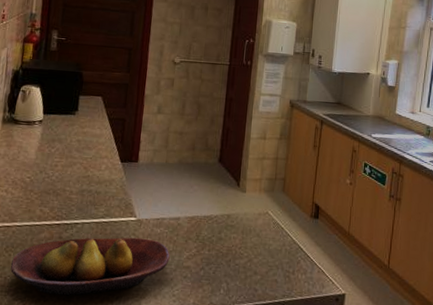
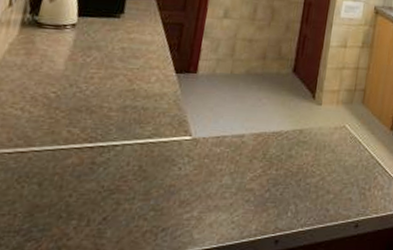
fruit bowl: present [10,237,170,296] -> none [23,159,231,232]

